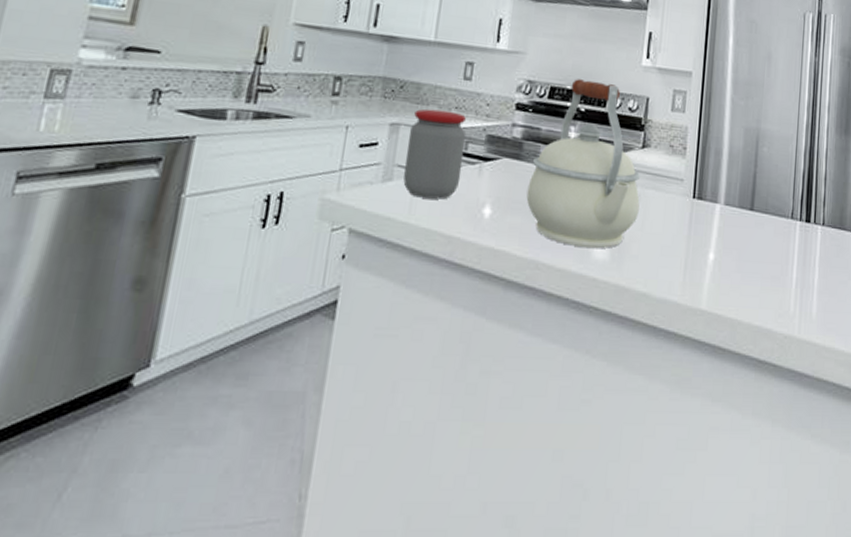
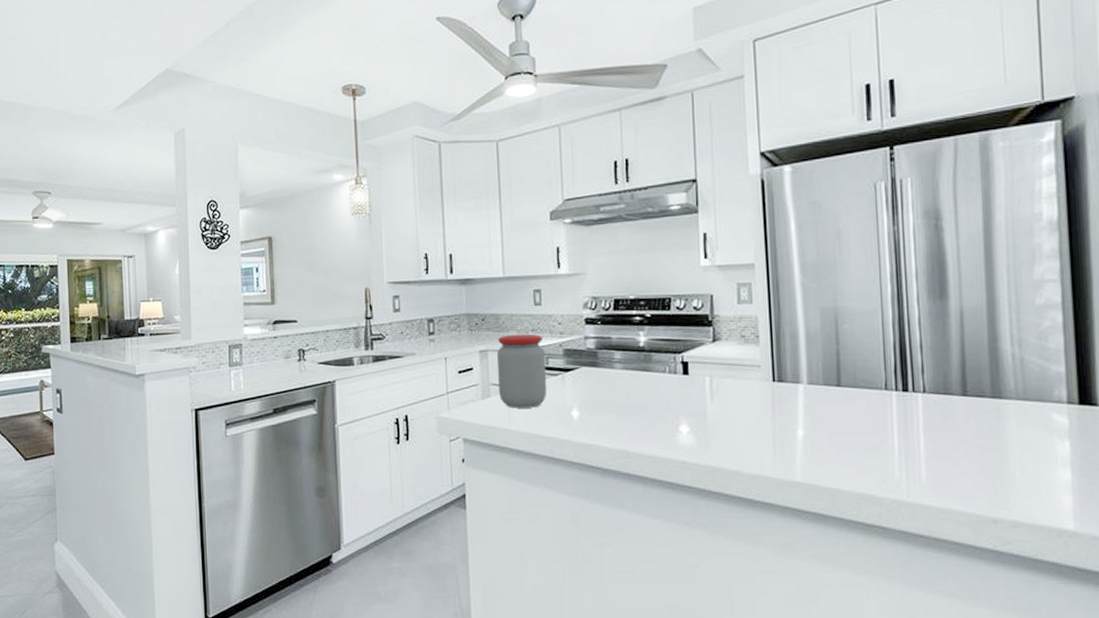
kettle: present [526,79,641,249] -> none [608,288,719,436]

